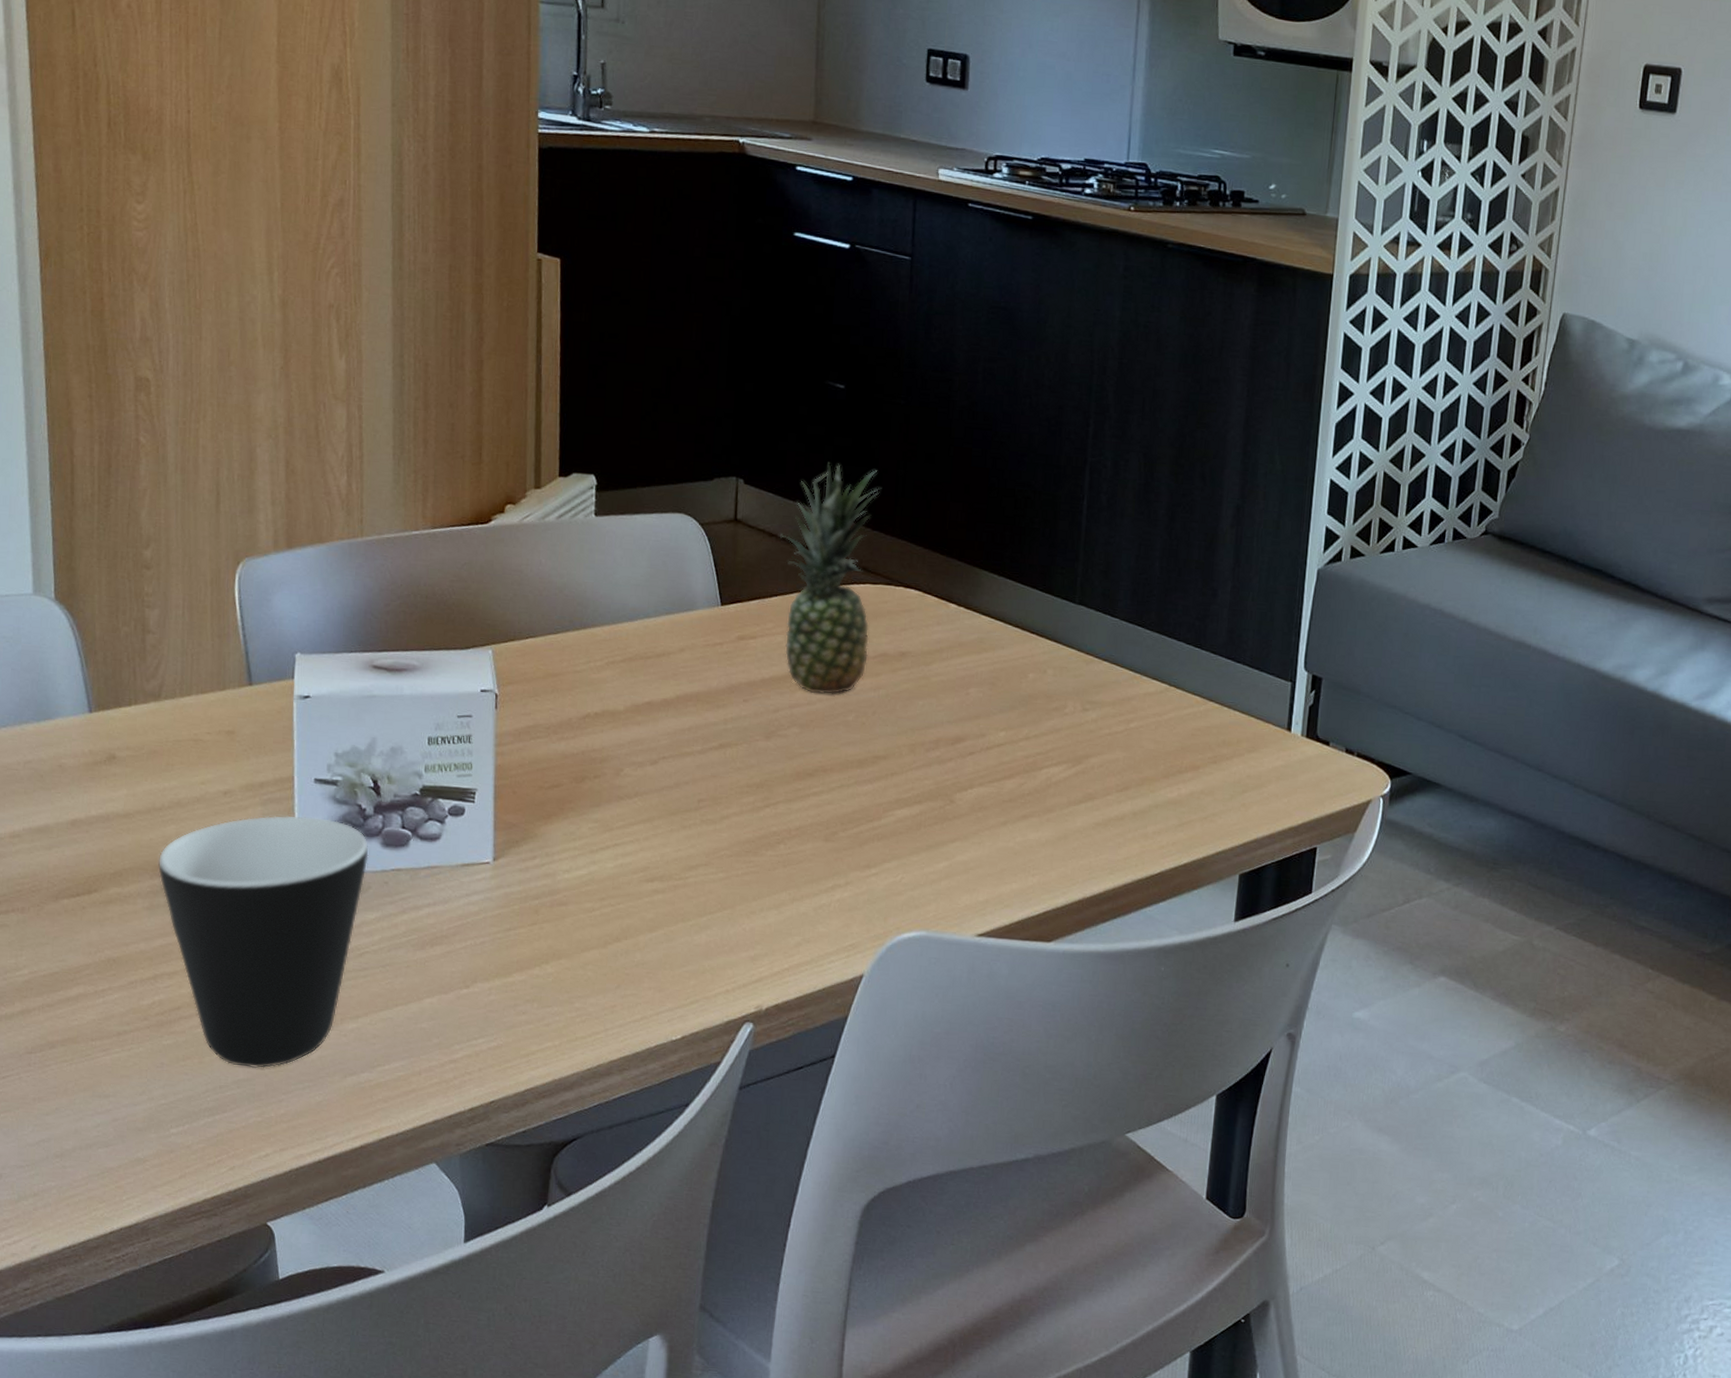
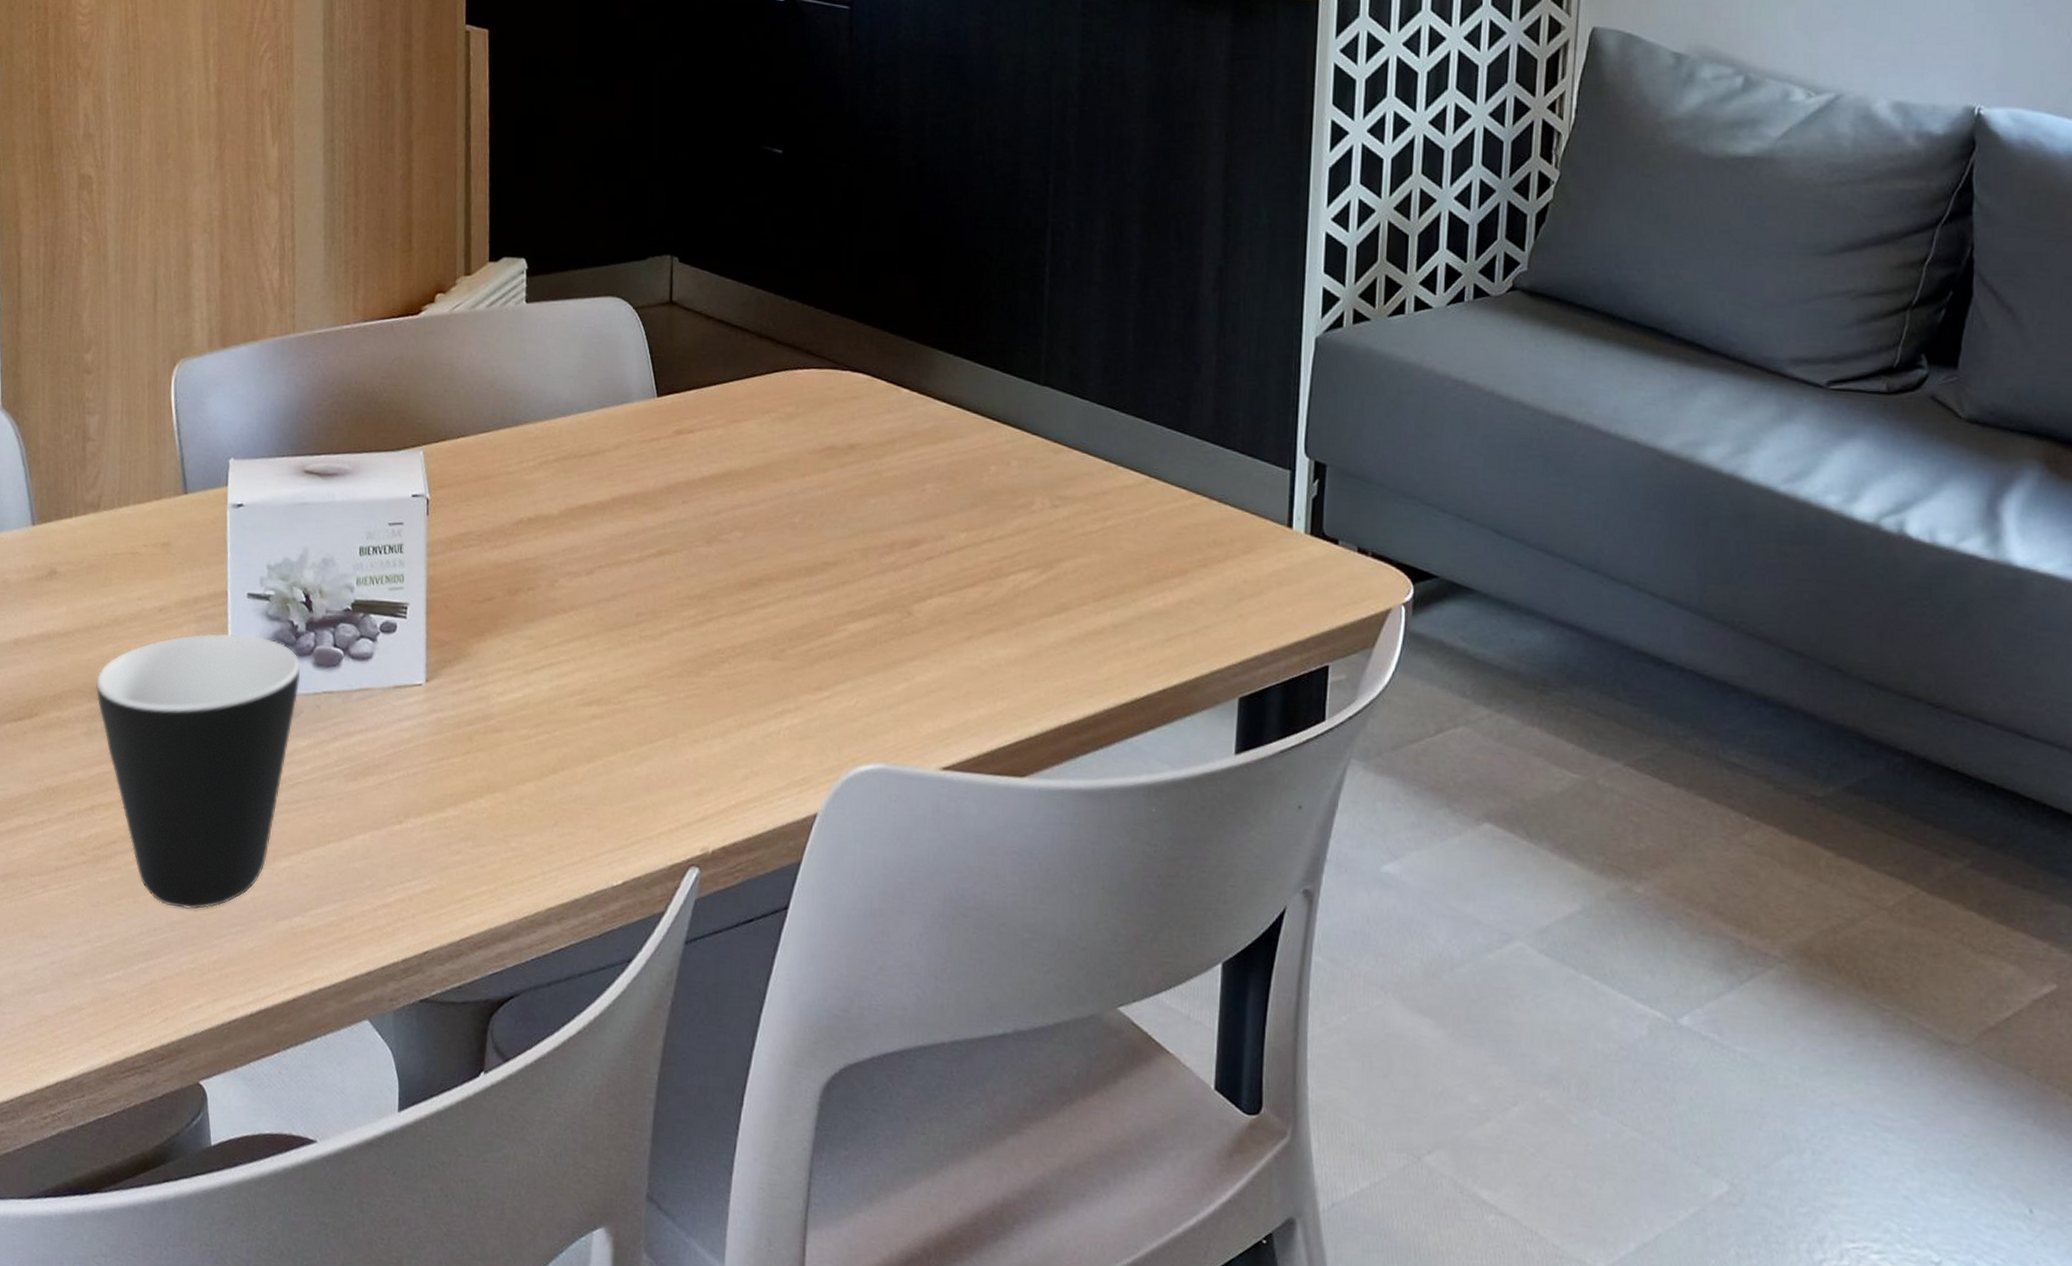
fruit: present [780,462,880,694] -> none [718,235,823,493]

